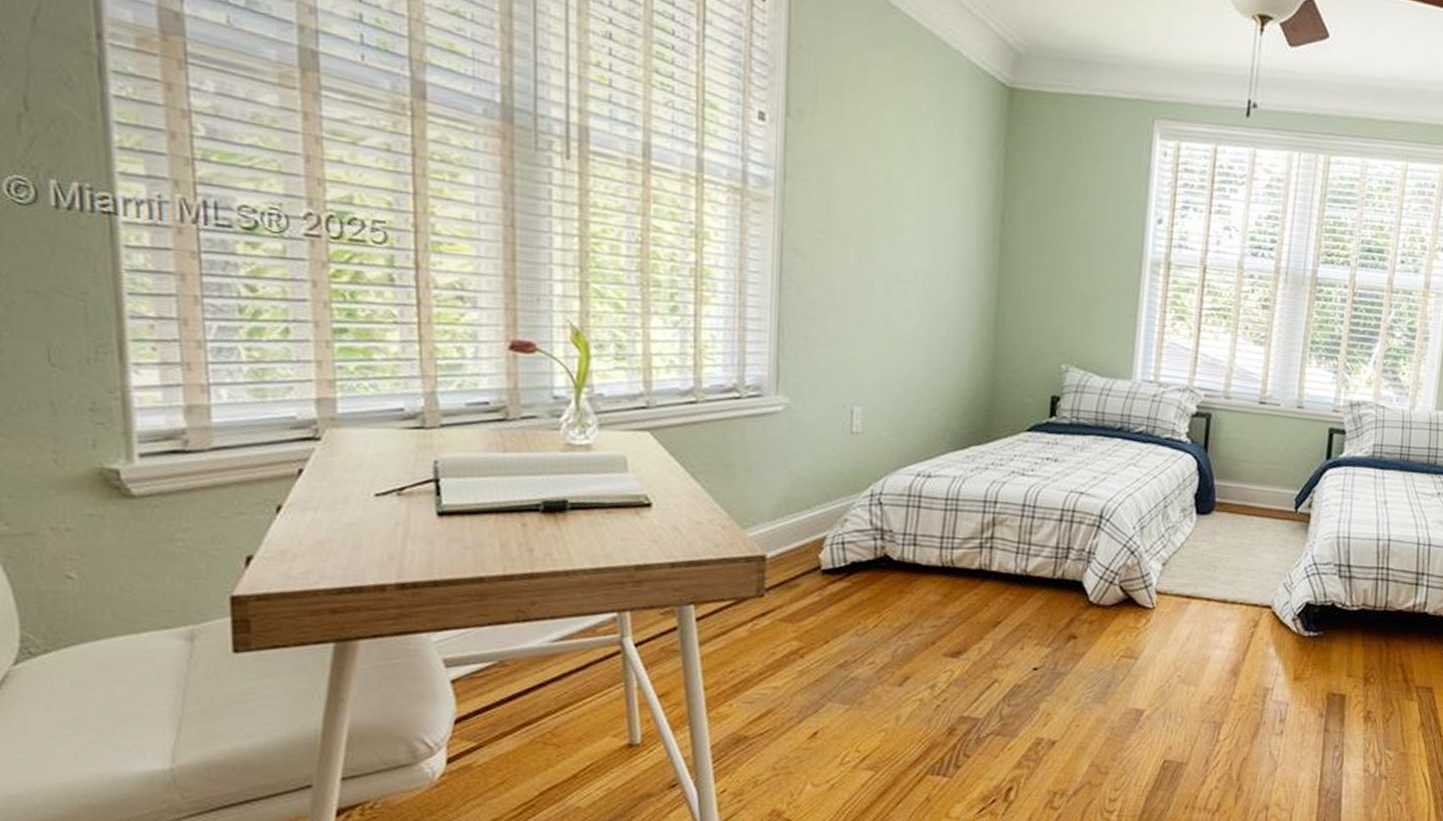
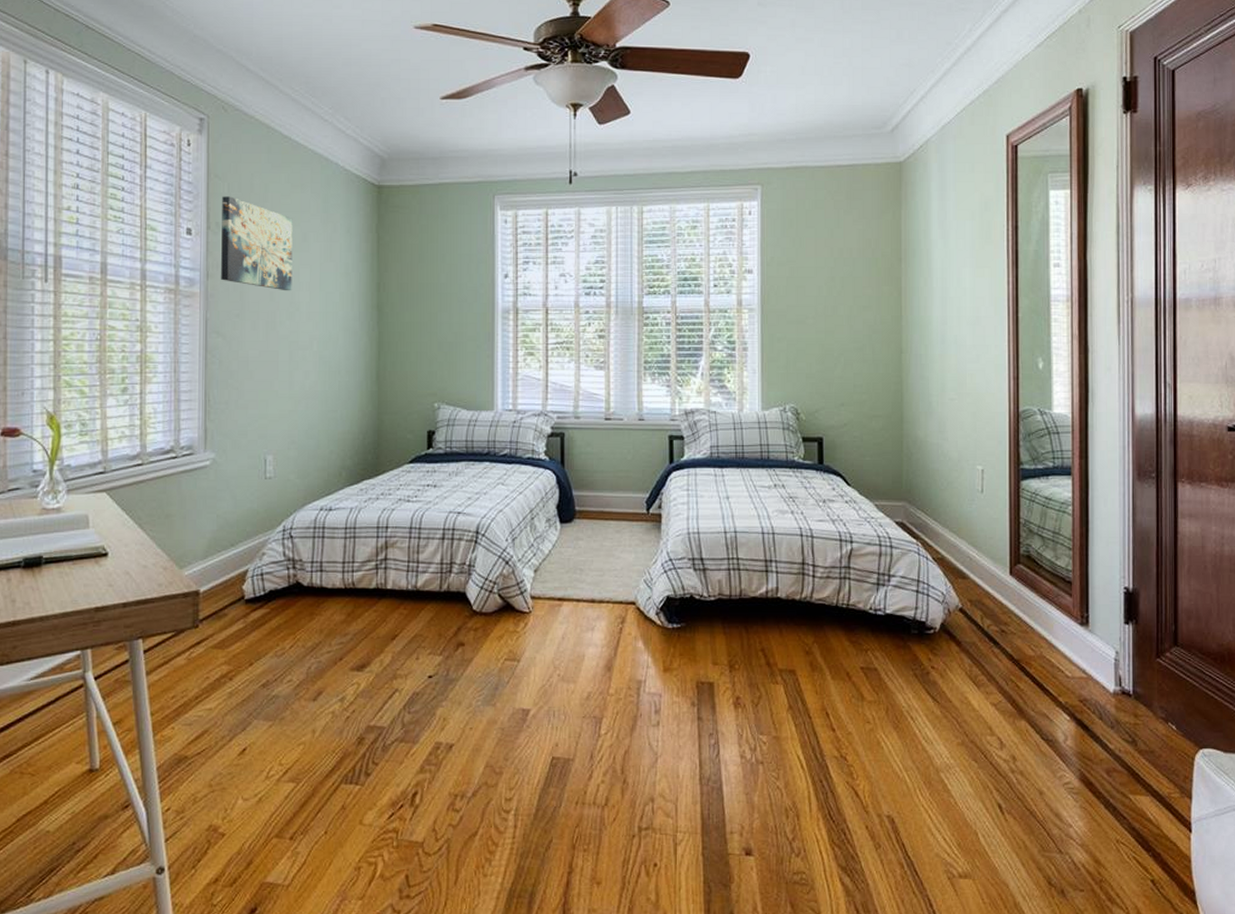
wall art: none [802,75,899,209] -> present [221,196,293,291]

